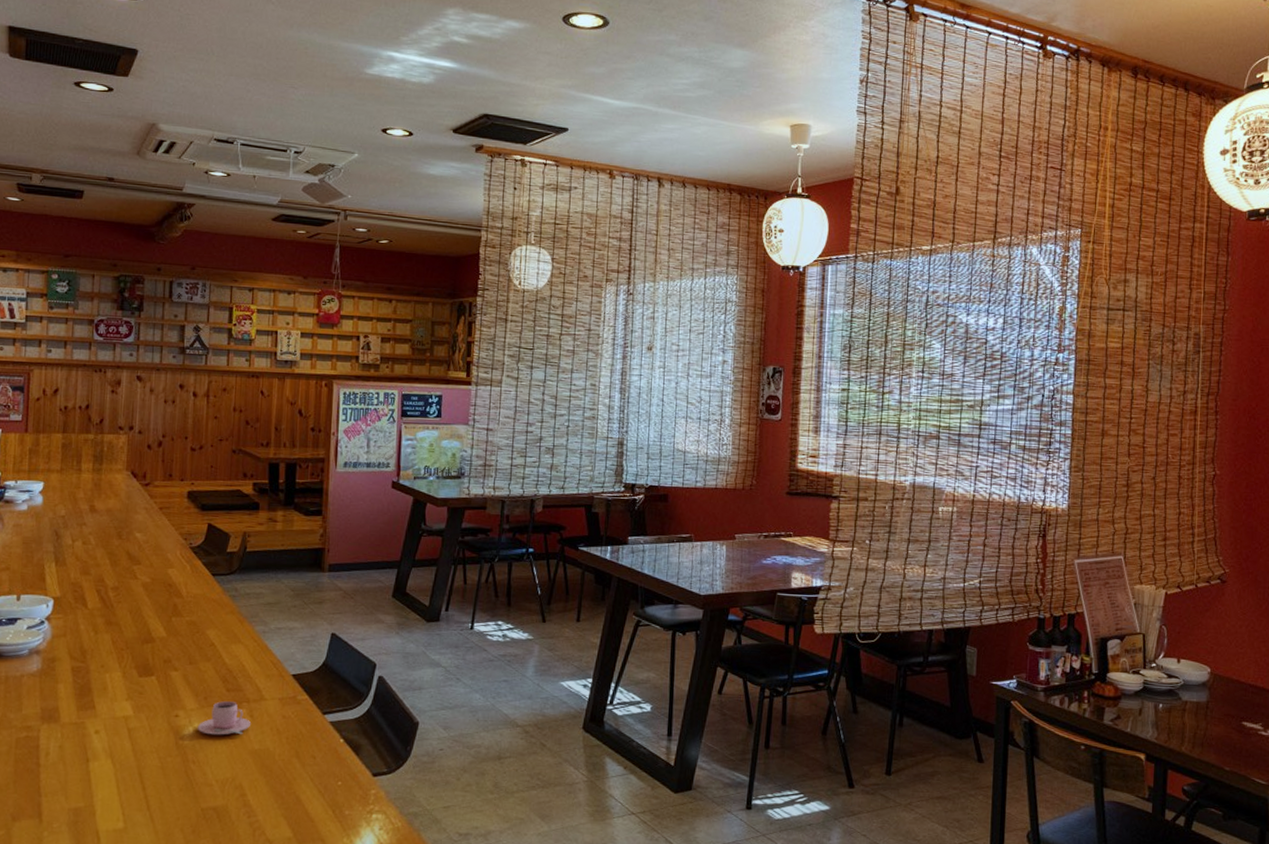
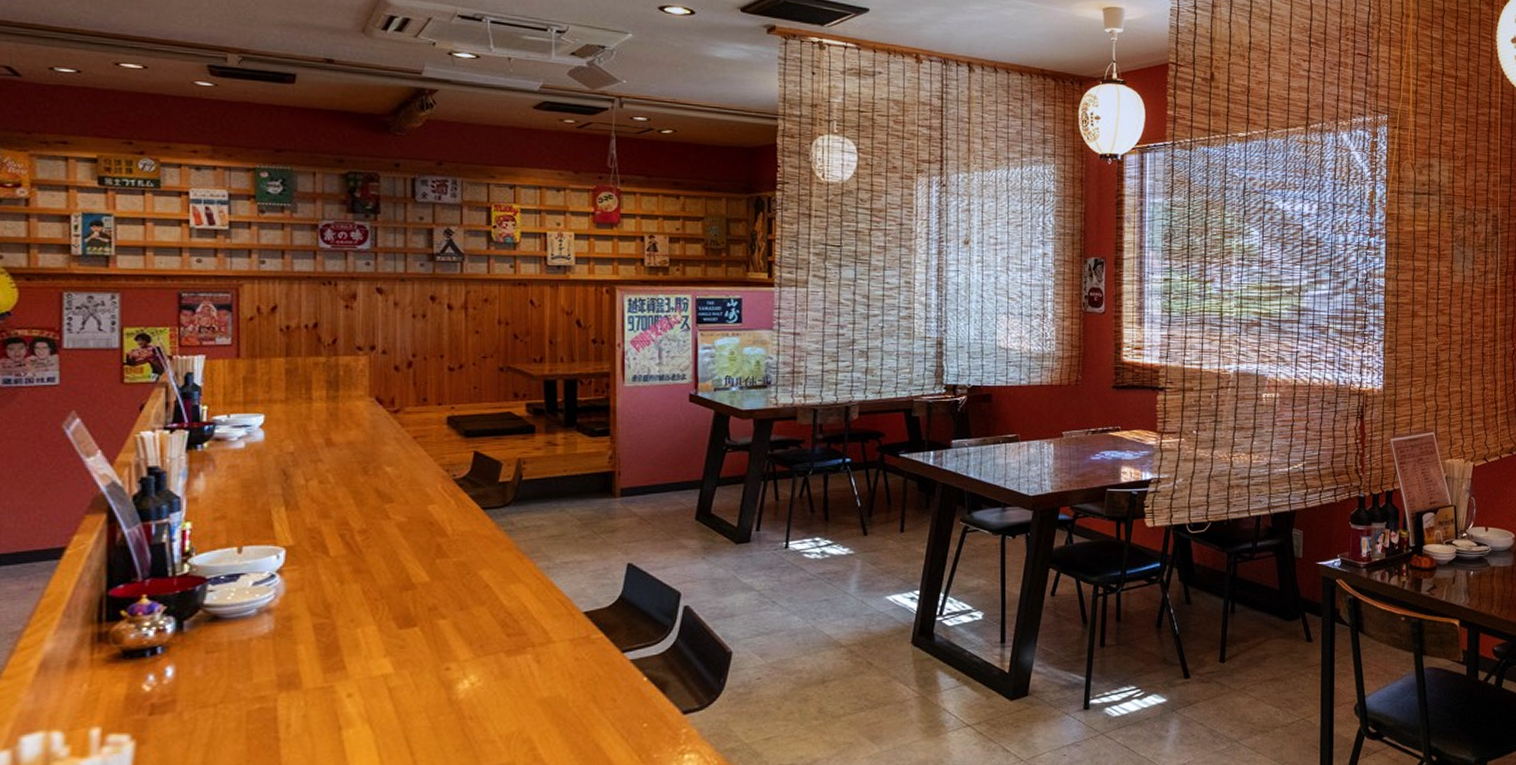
teacup: present [197,701,250,735] -> none [473,647,537,687]

